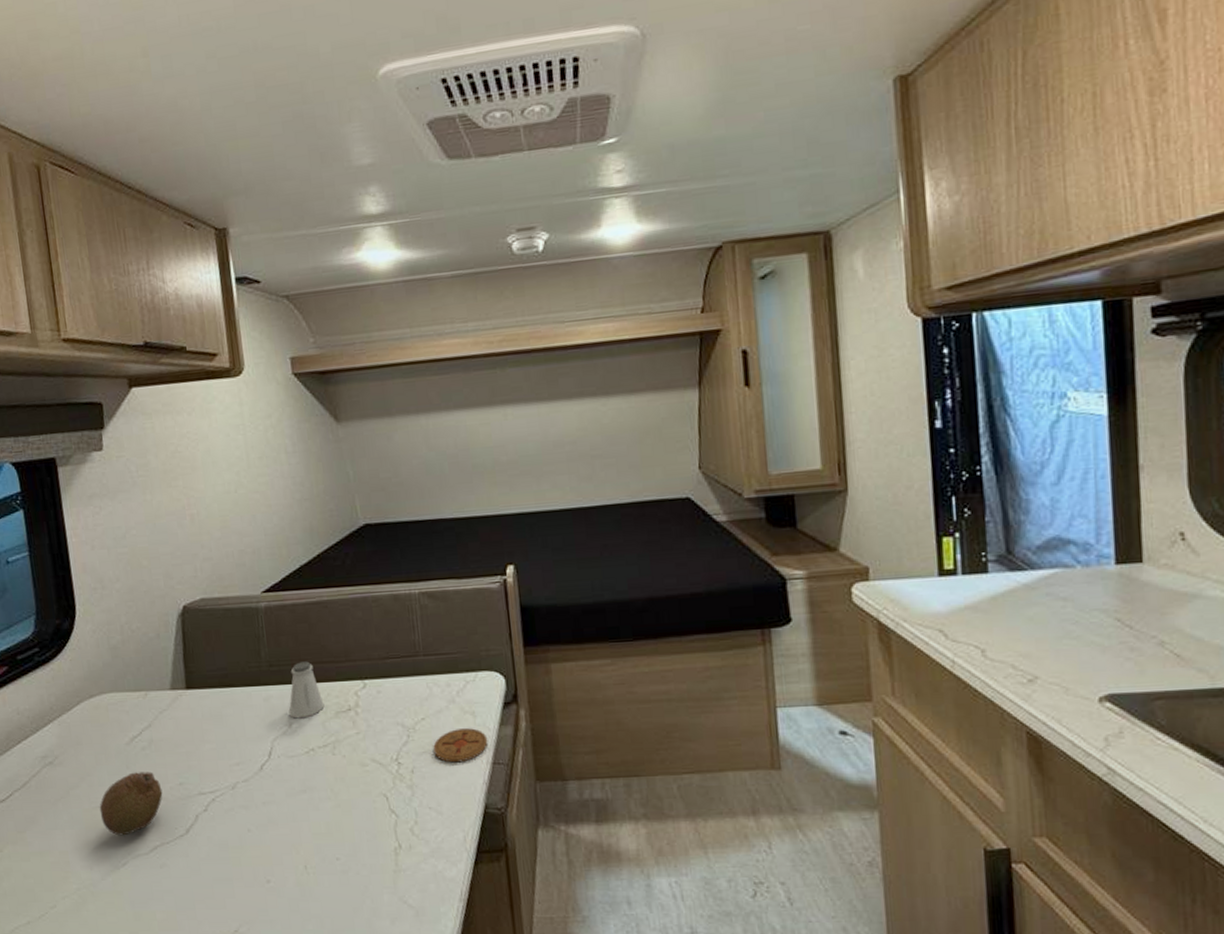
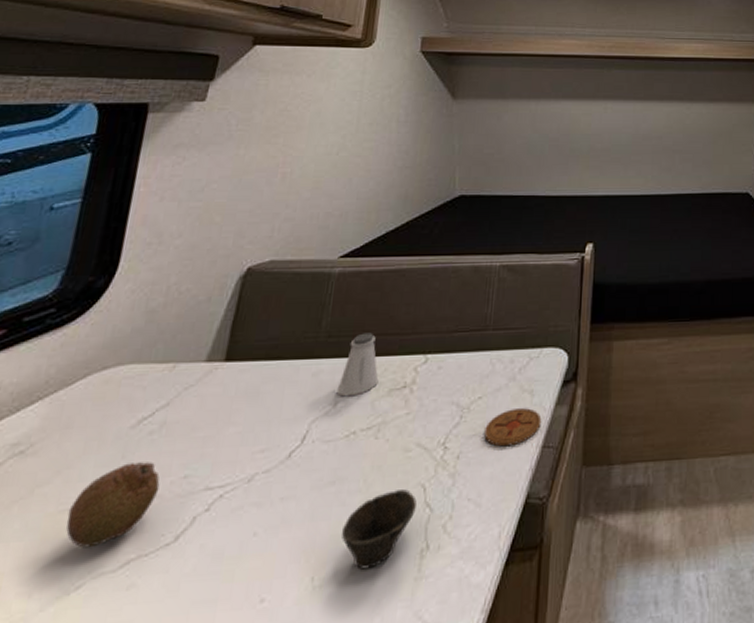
cup: none [321,798,383,862] -> present [342,489,417,570]

